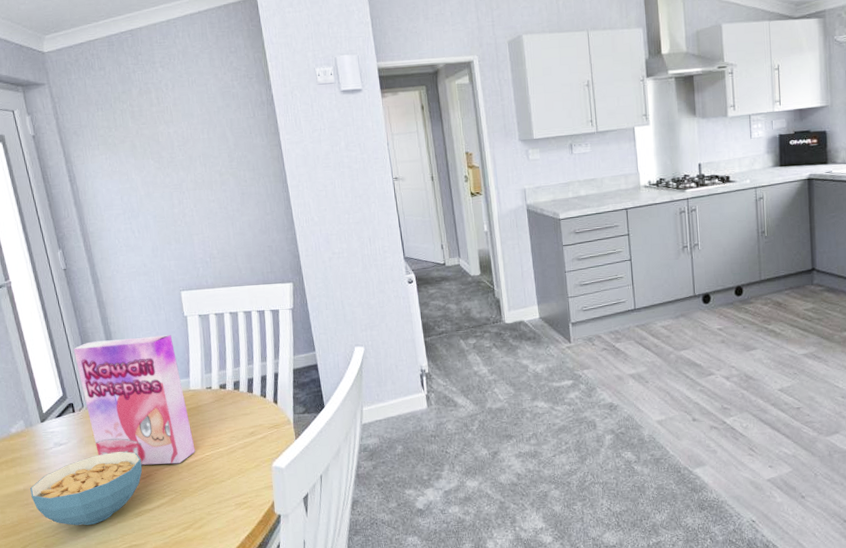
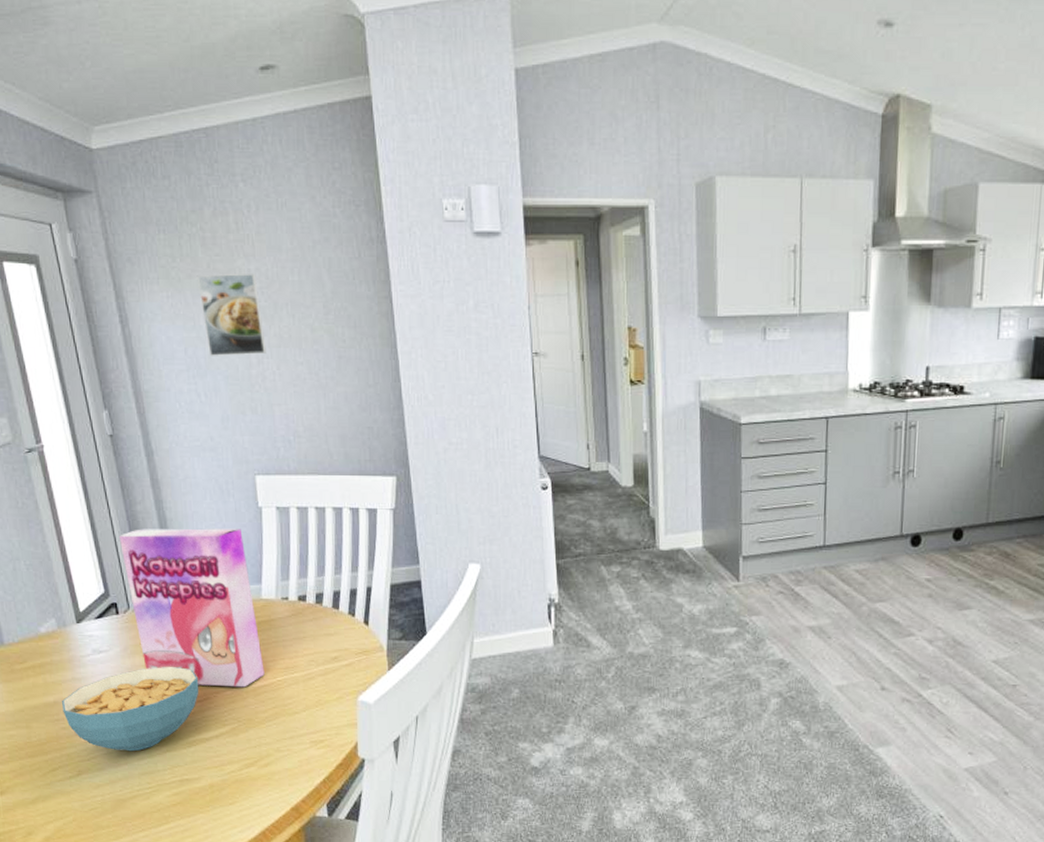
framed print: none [128,136,185,201] -> present [197,274,266,356]

